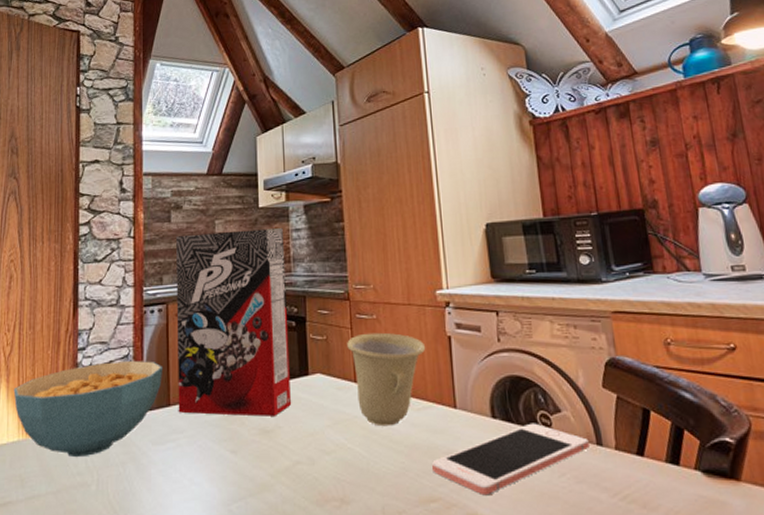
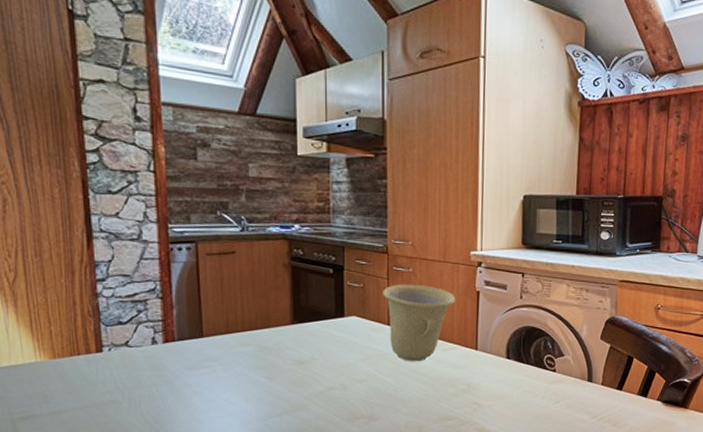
cereal bowl: present [13,360,164,458] -> none [24,294,195,379]
cereal box: present [176,228,292,417] -> none [204,175,327,350]
cell phone: present [432,423,589,496] -> none [452,363,582,416]

